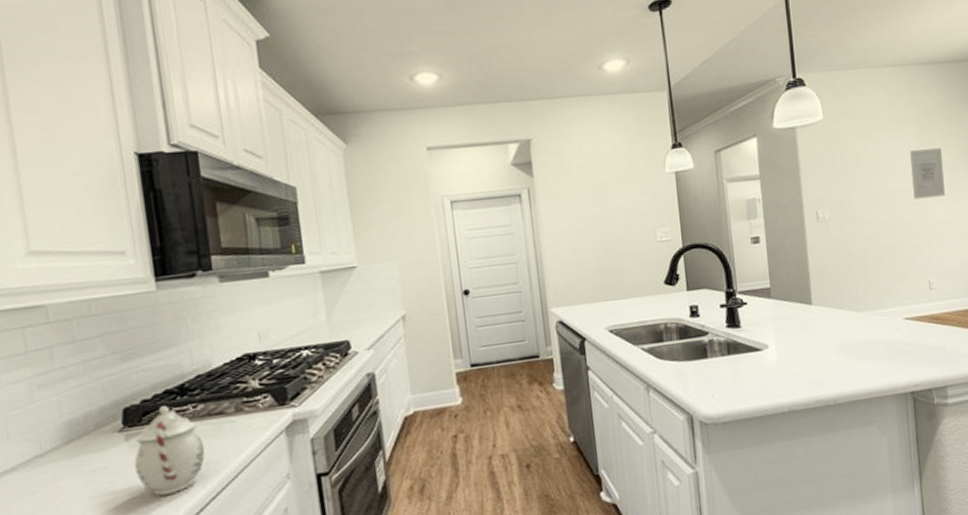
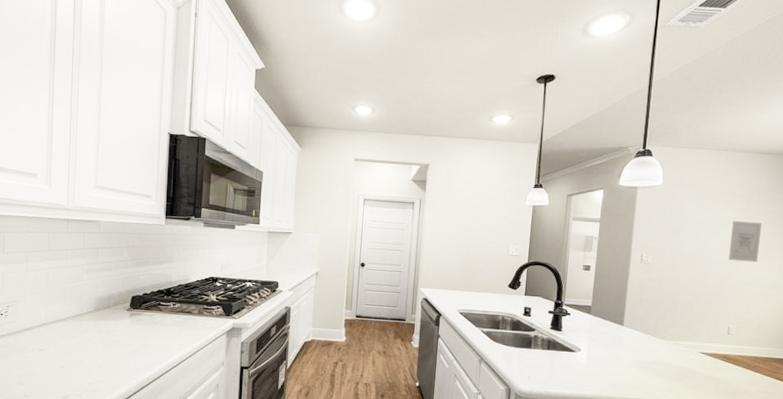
teapot: present [134,406,205,496] -> none [132,300,176,357]

